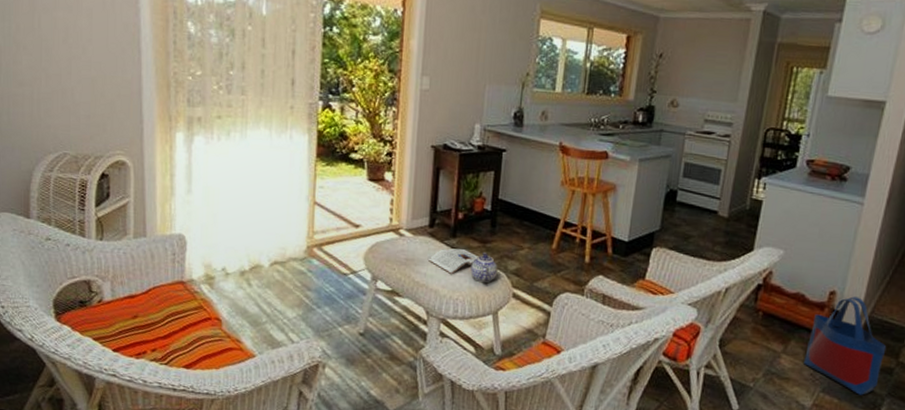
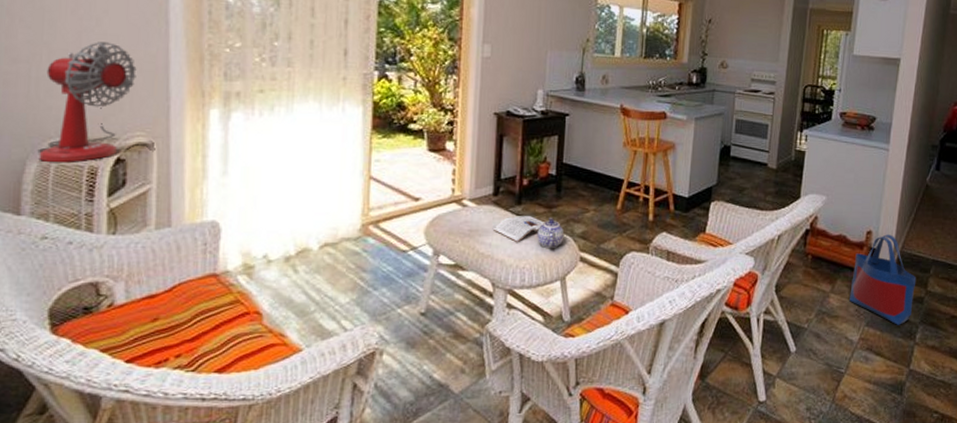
electric fan: none [41,68,116,175] -> present [37,42,137,163]

